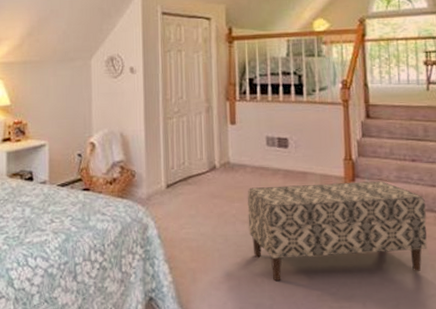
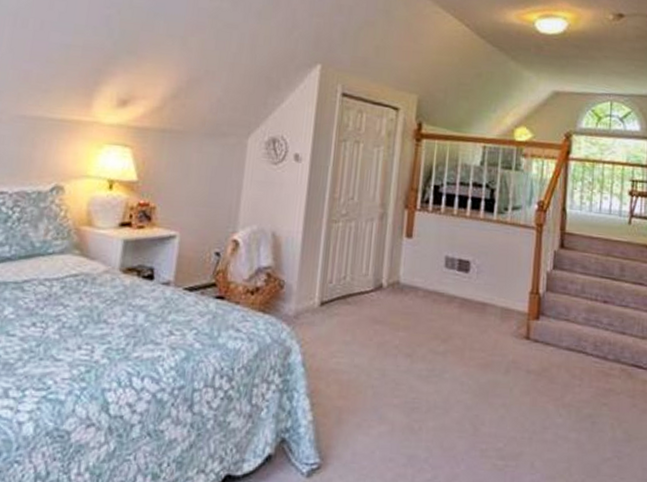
bench: present [247,181,427,282] -> none [411,315,612,431]

